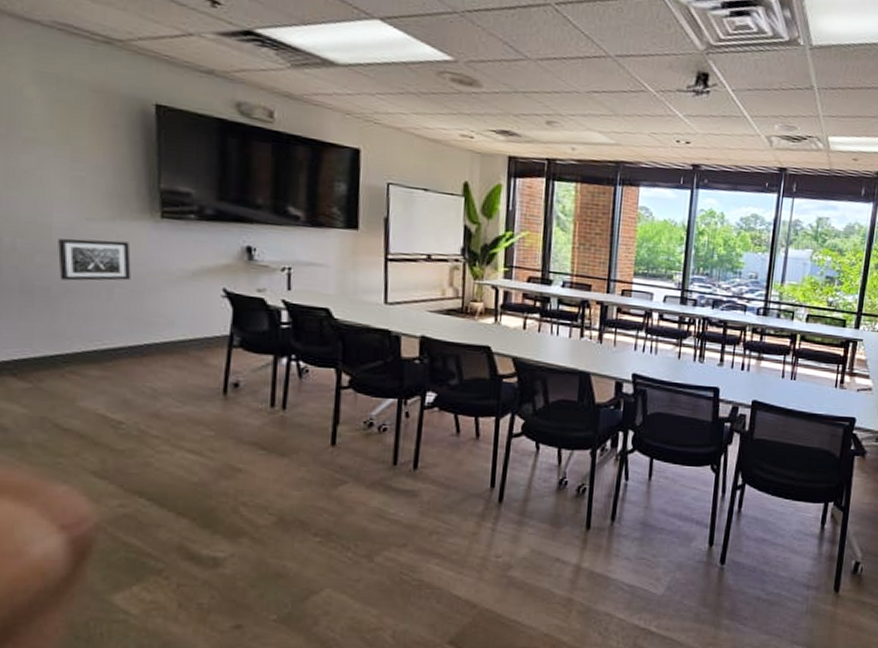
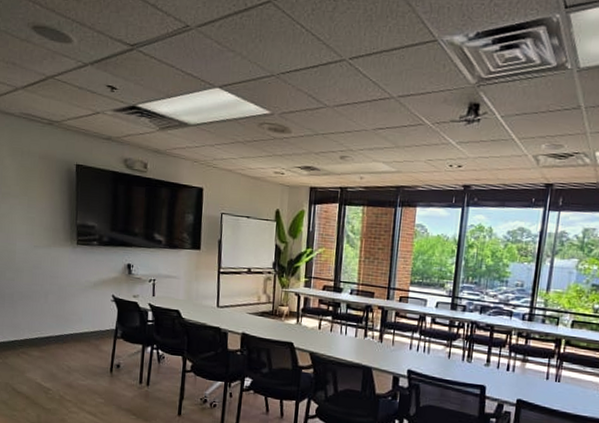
wall art: present [58,238,131,281] -> none [18,260,59,290]

